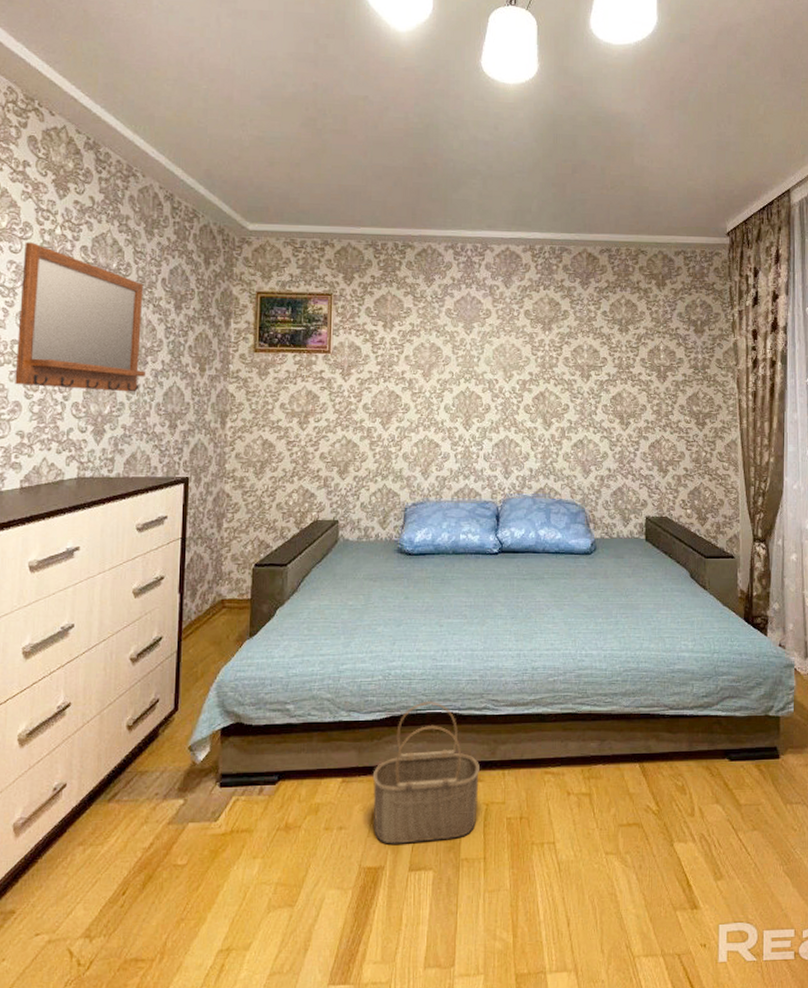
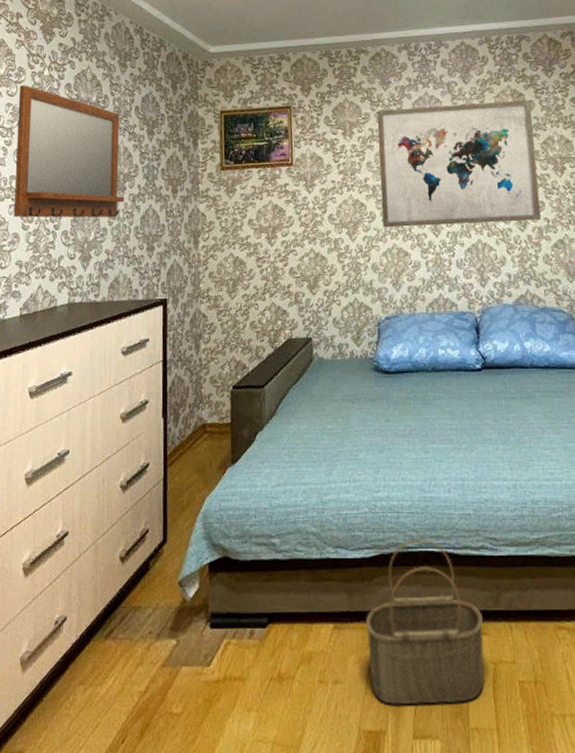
wall art: none [416,306,567,422] -> present [376,100,541,228]

